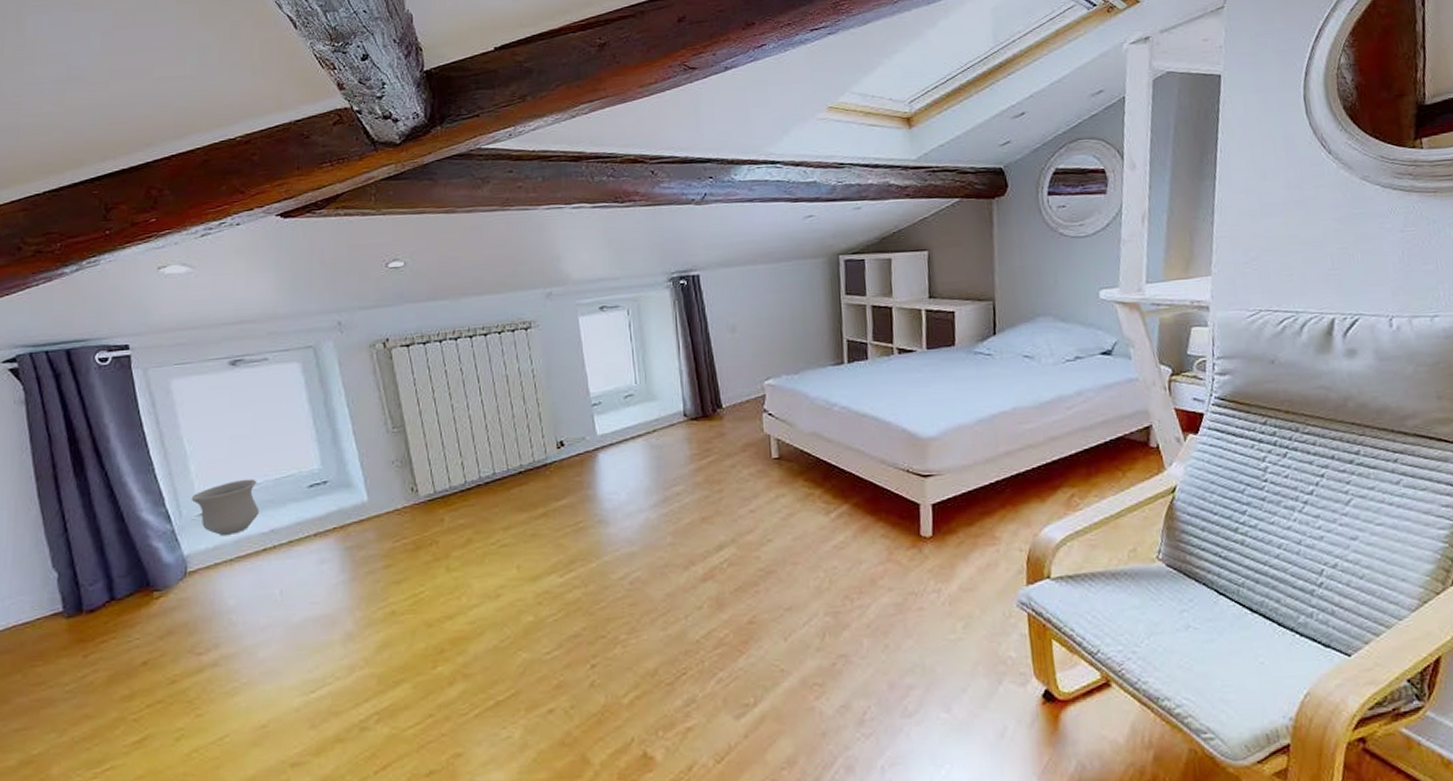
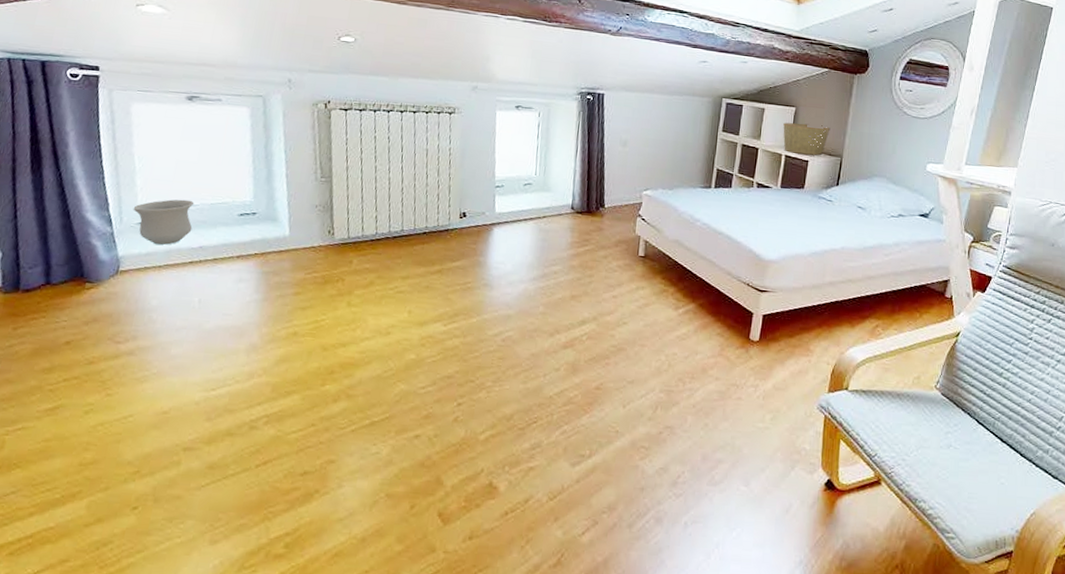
basket: none [917,267,974,306] -> present [783,122,829,156]

